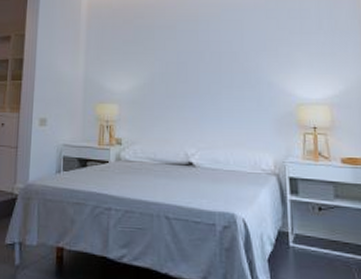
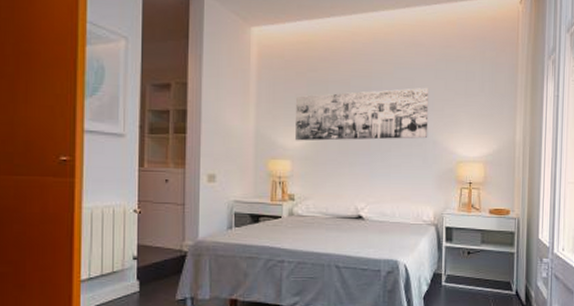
wall art: none [123,27,262,85] -> present [296,87,429,141]

